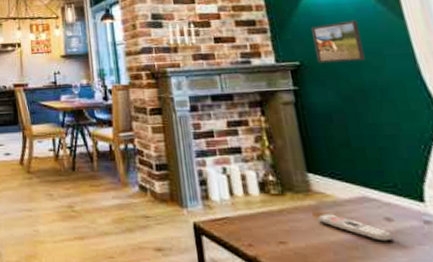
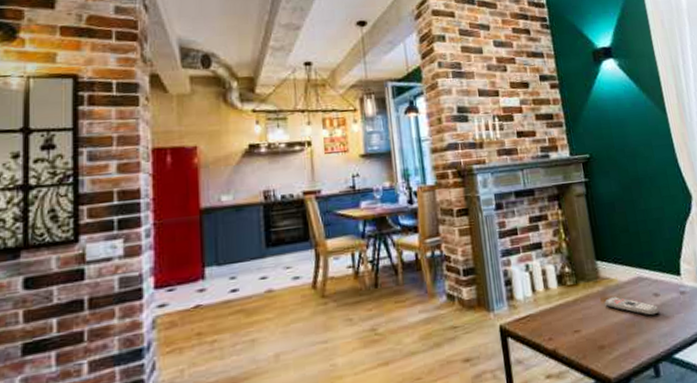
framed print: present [311,20,365,64] -> none [598,114,639,156]

